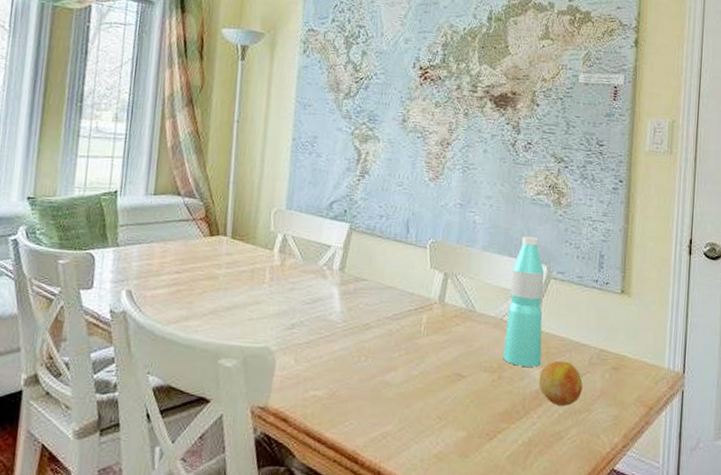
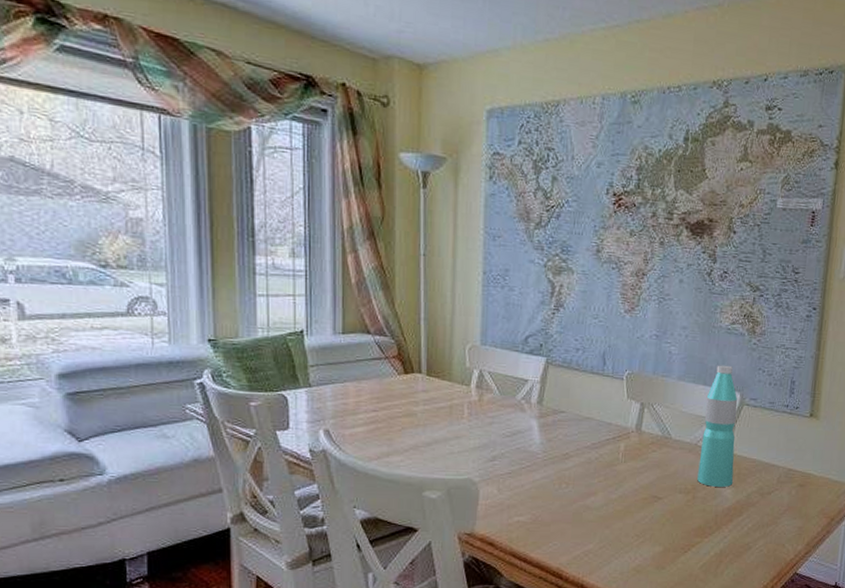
fruit: present [539,360,583,407] -> none [730,480,771,521]

